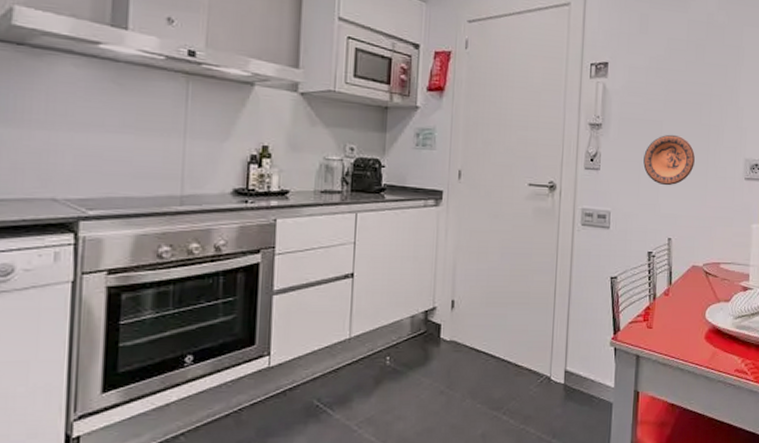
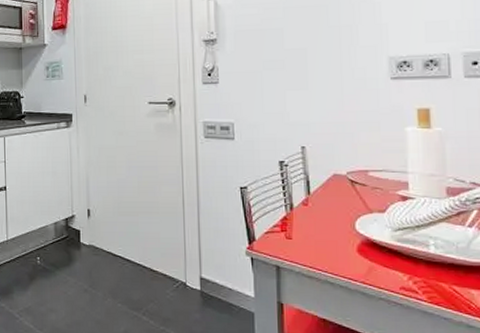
decorative plate: present [643,134,695,186] -> none [265,40,325,93]

